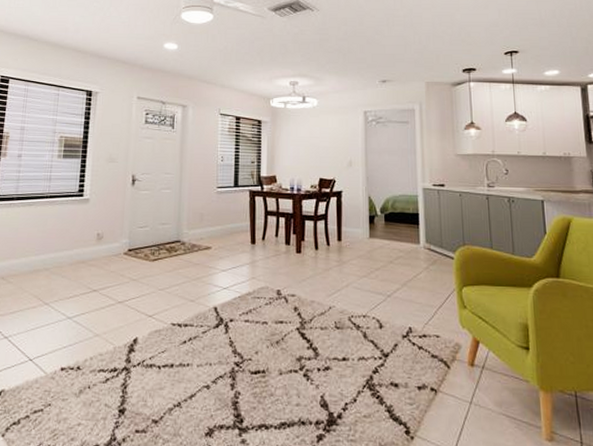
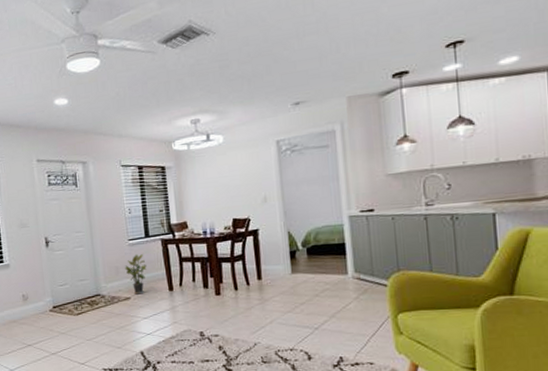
potted plant: none [210,202,232,245] -> present [125,253,147,295]

